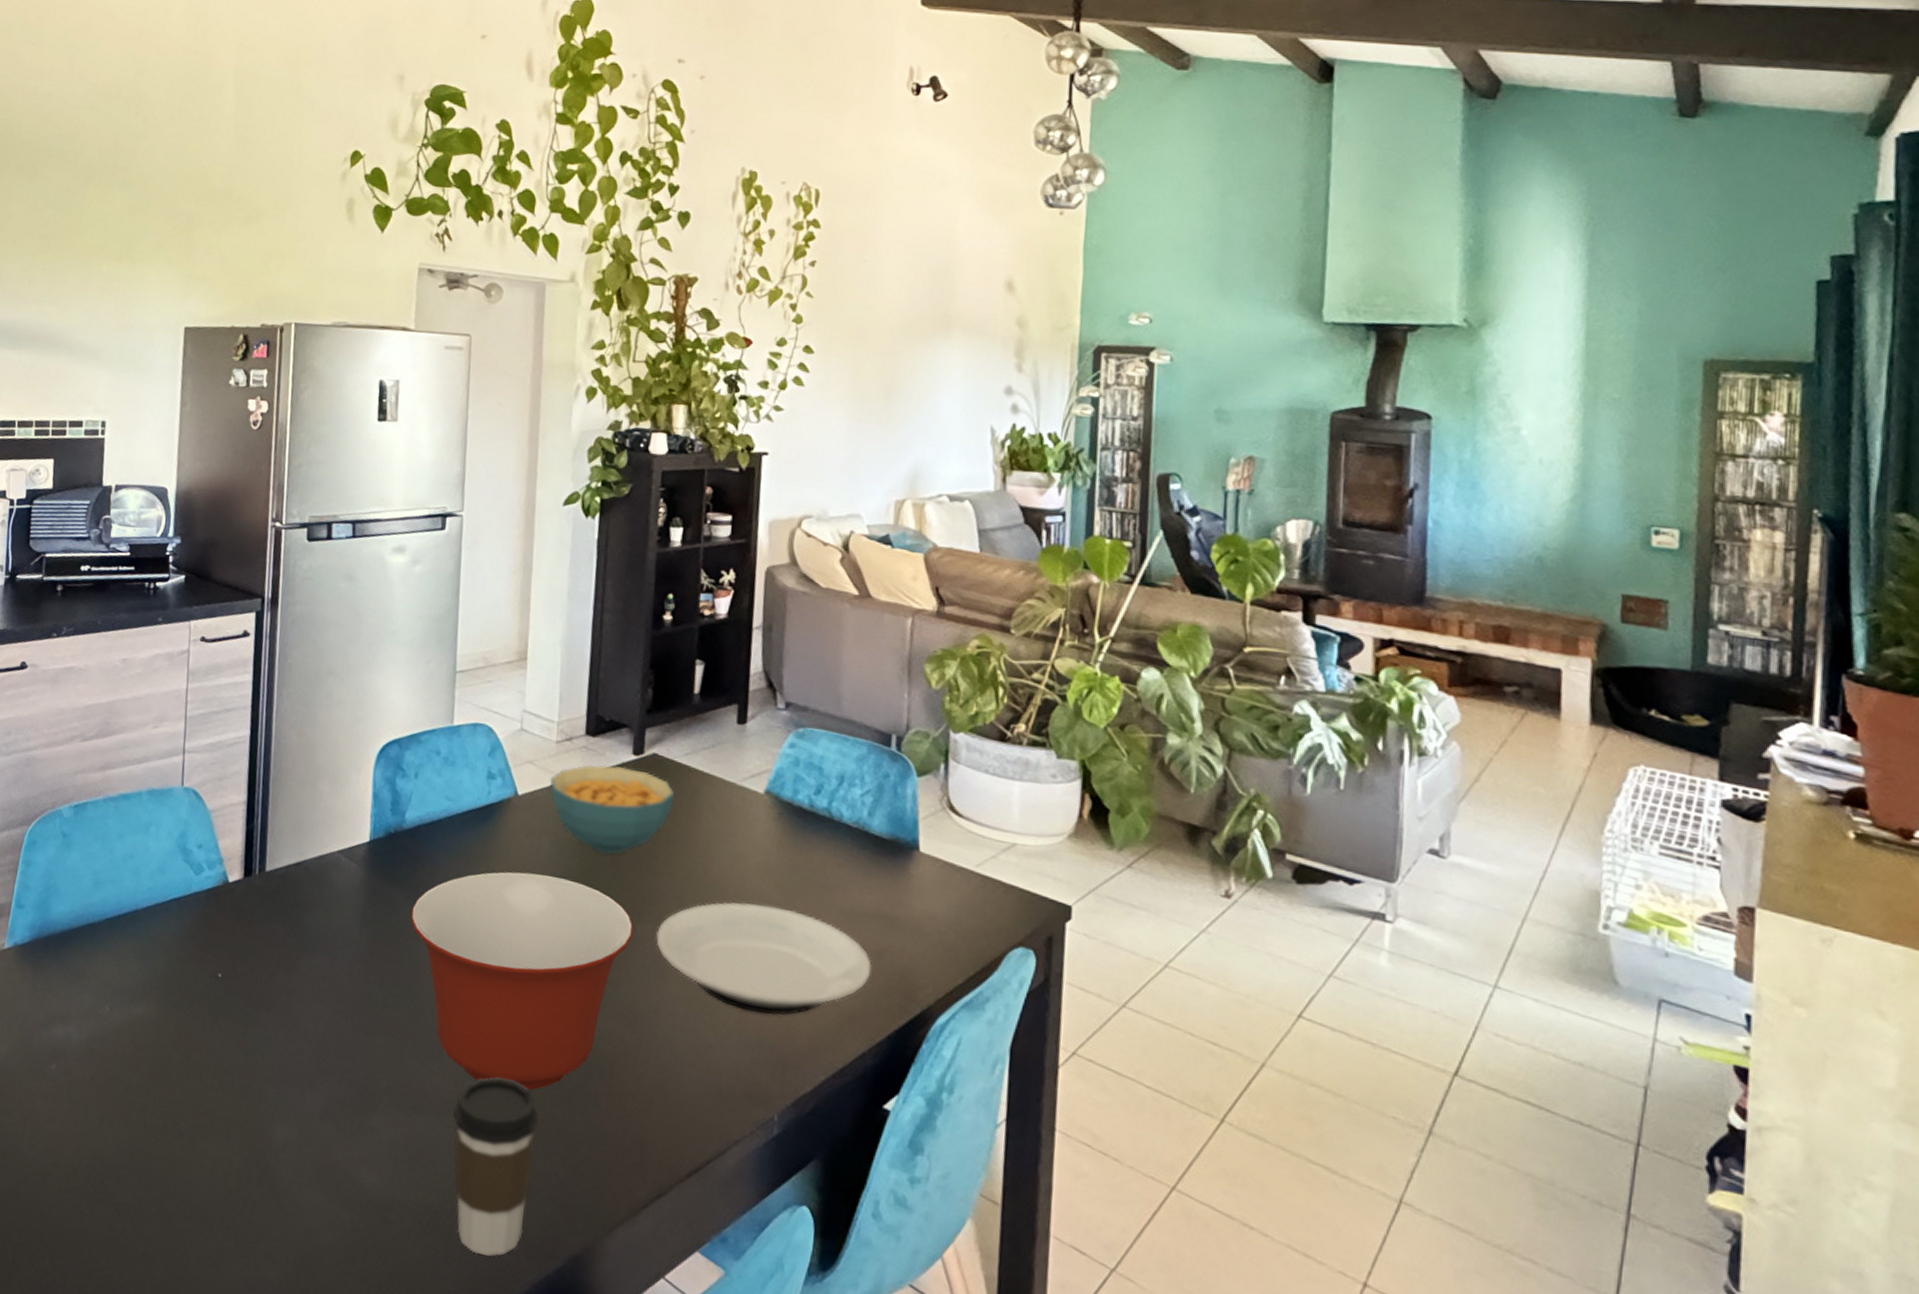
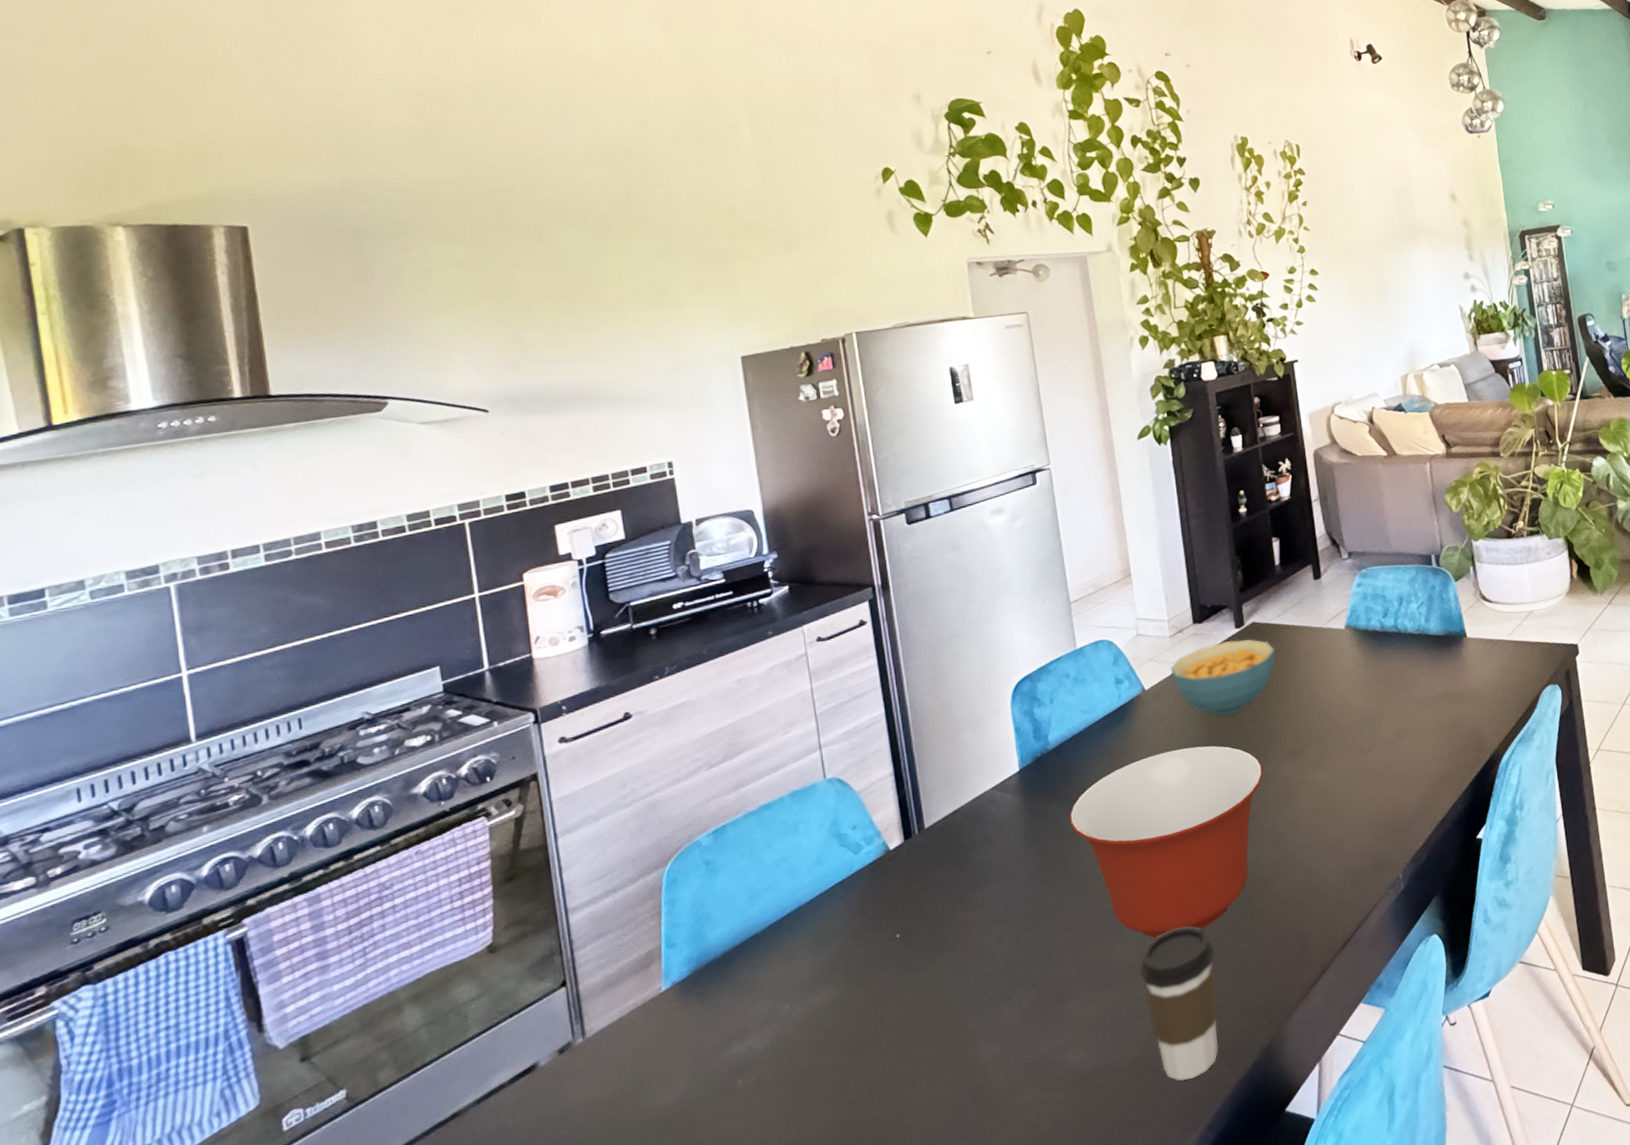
plate: present [656,902,872,1016] -> none [1282,711,1450,802]

